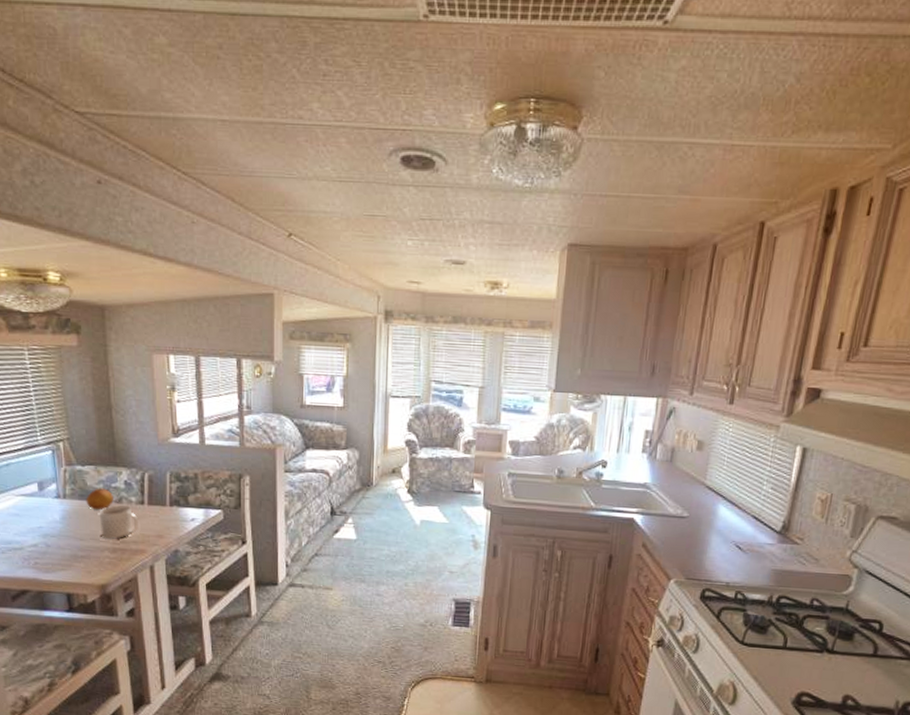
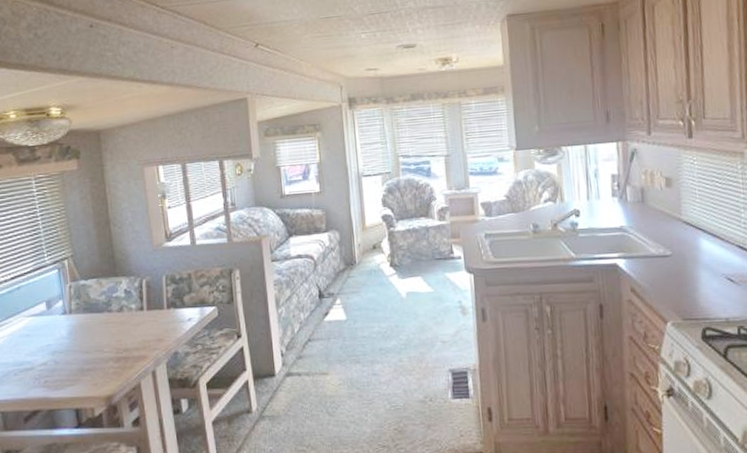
fruit: present [86,488,113,510] -> none [90,299,115,322]
mug: present [99,505,138,539] -> none [102,313,139,349]

